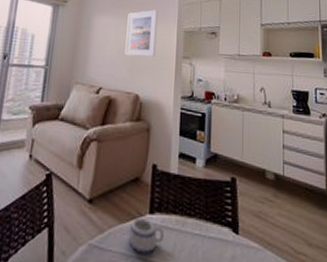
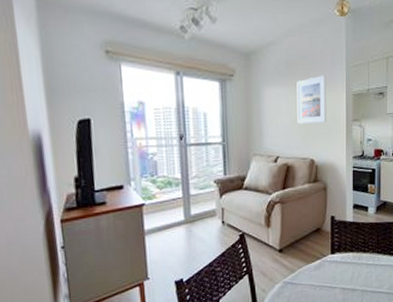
mug: present [128,218,165,254] -> none [315,258,345,283]

